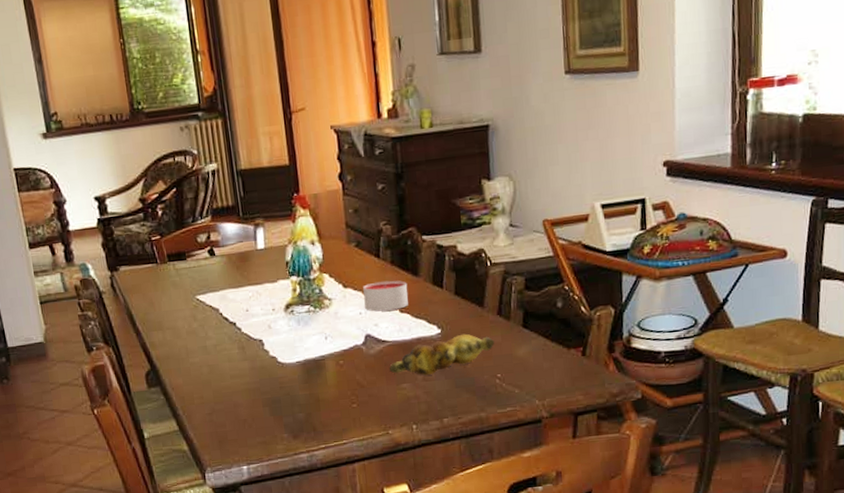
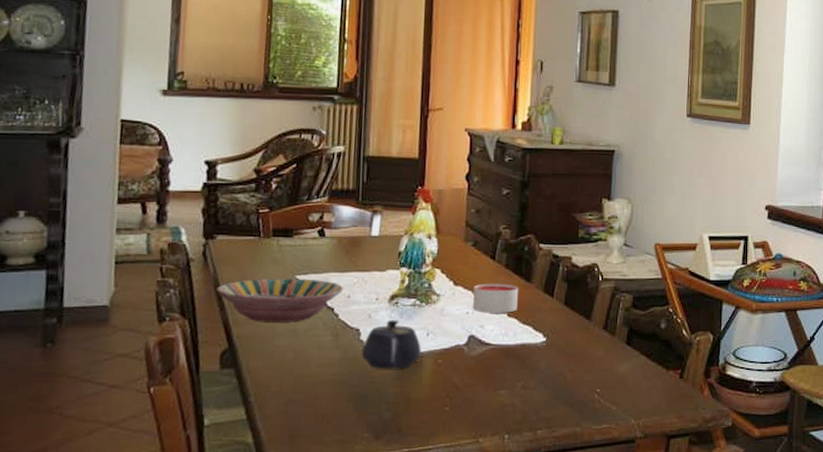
serving bowl: none [129,297,241,343] -> present [216,278,343,322]
teapot: none [267,327,322,375] -> present [361,320,421,369]
banana bunch: present [388,333,495,376] -> none [488,344,598,384]

